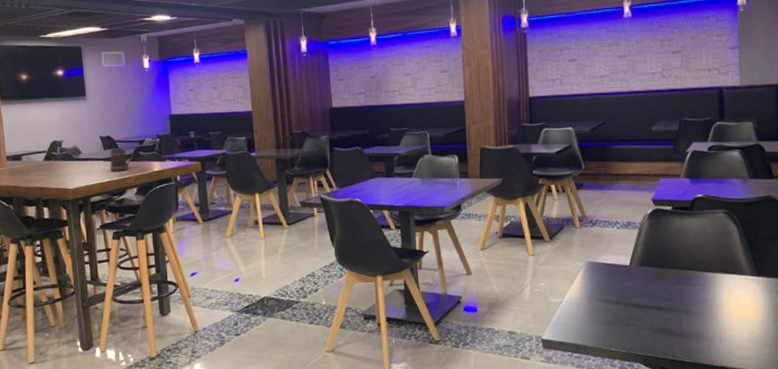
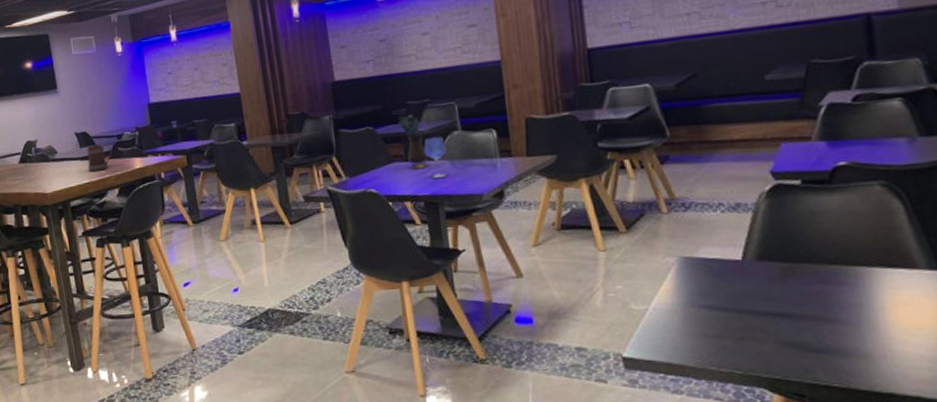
vase: none [382,137,405,186] -> present [398,113,429,171]
wine glass: none [401,158,419,193] -> present [423,136,448,180]

